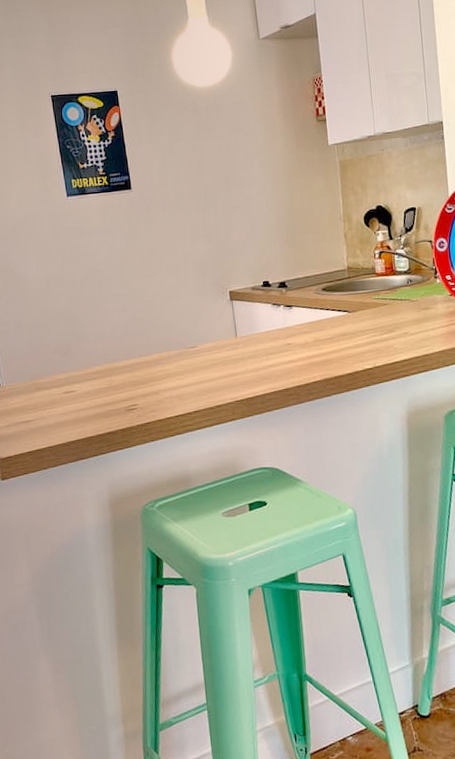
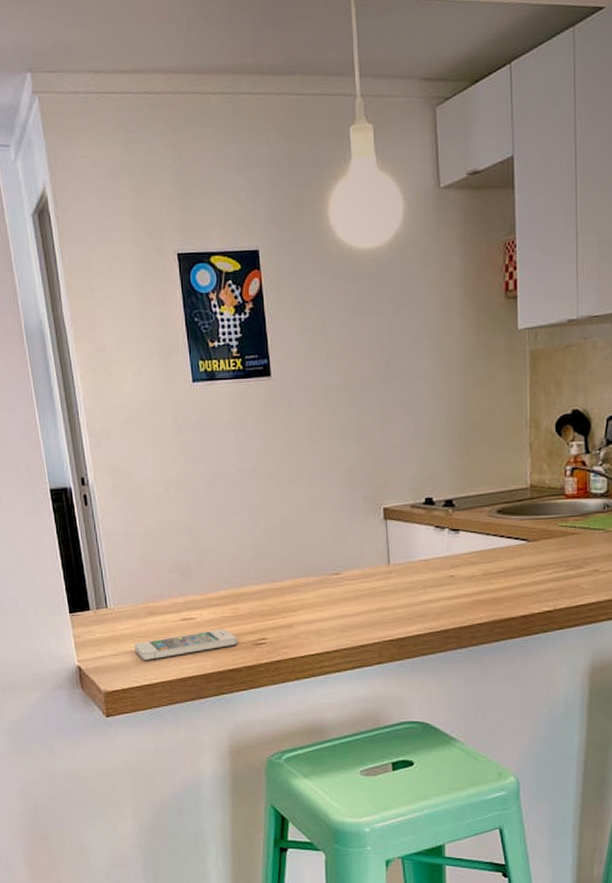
smartphone: none [24,398,113,429] -> present [134,628,238,660]

